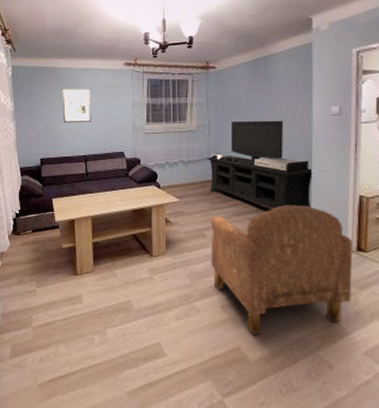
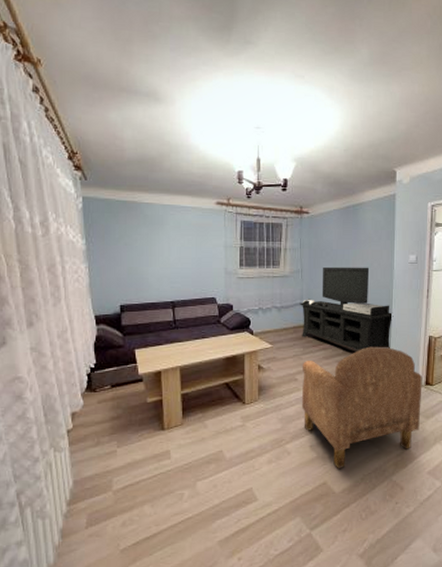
wall art: present [62,88,91,123] -> none [146,226,179,266]

